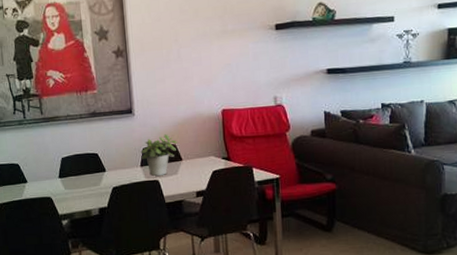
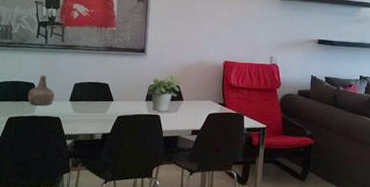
bottle: none [14,153,43,188] -> present [28,75,55,106]

